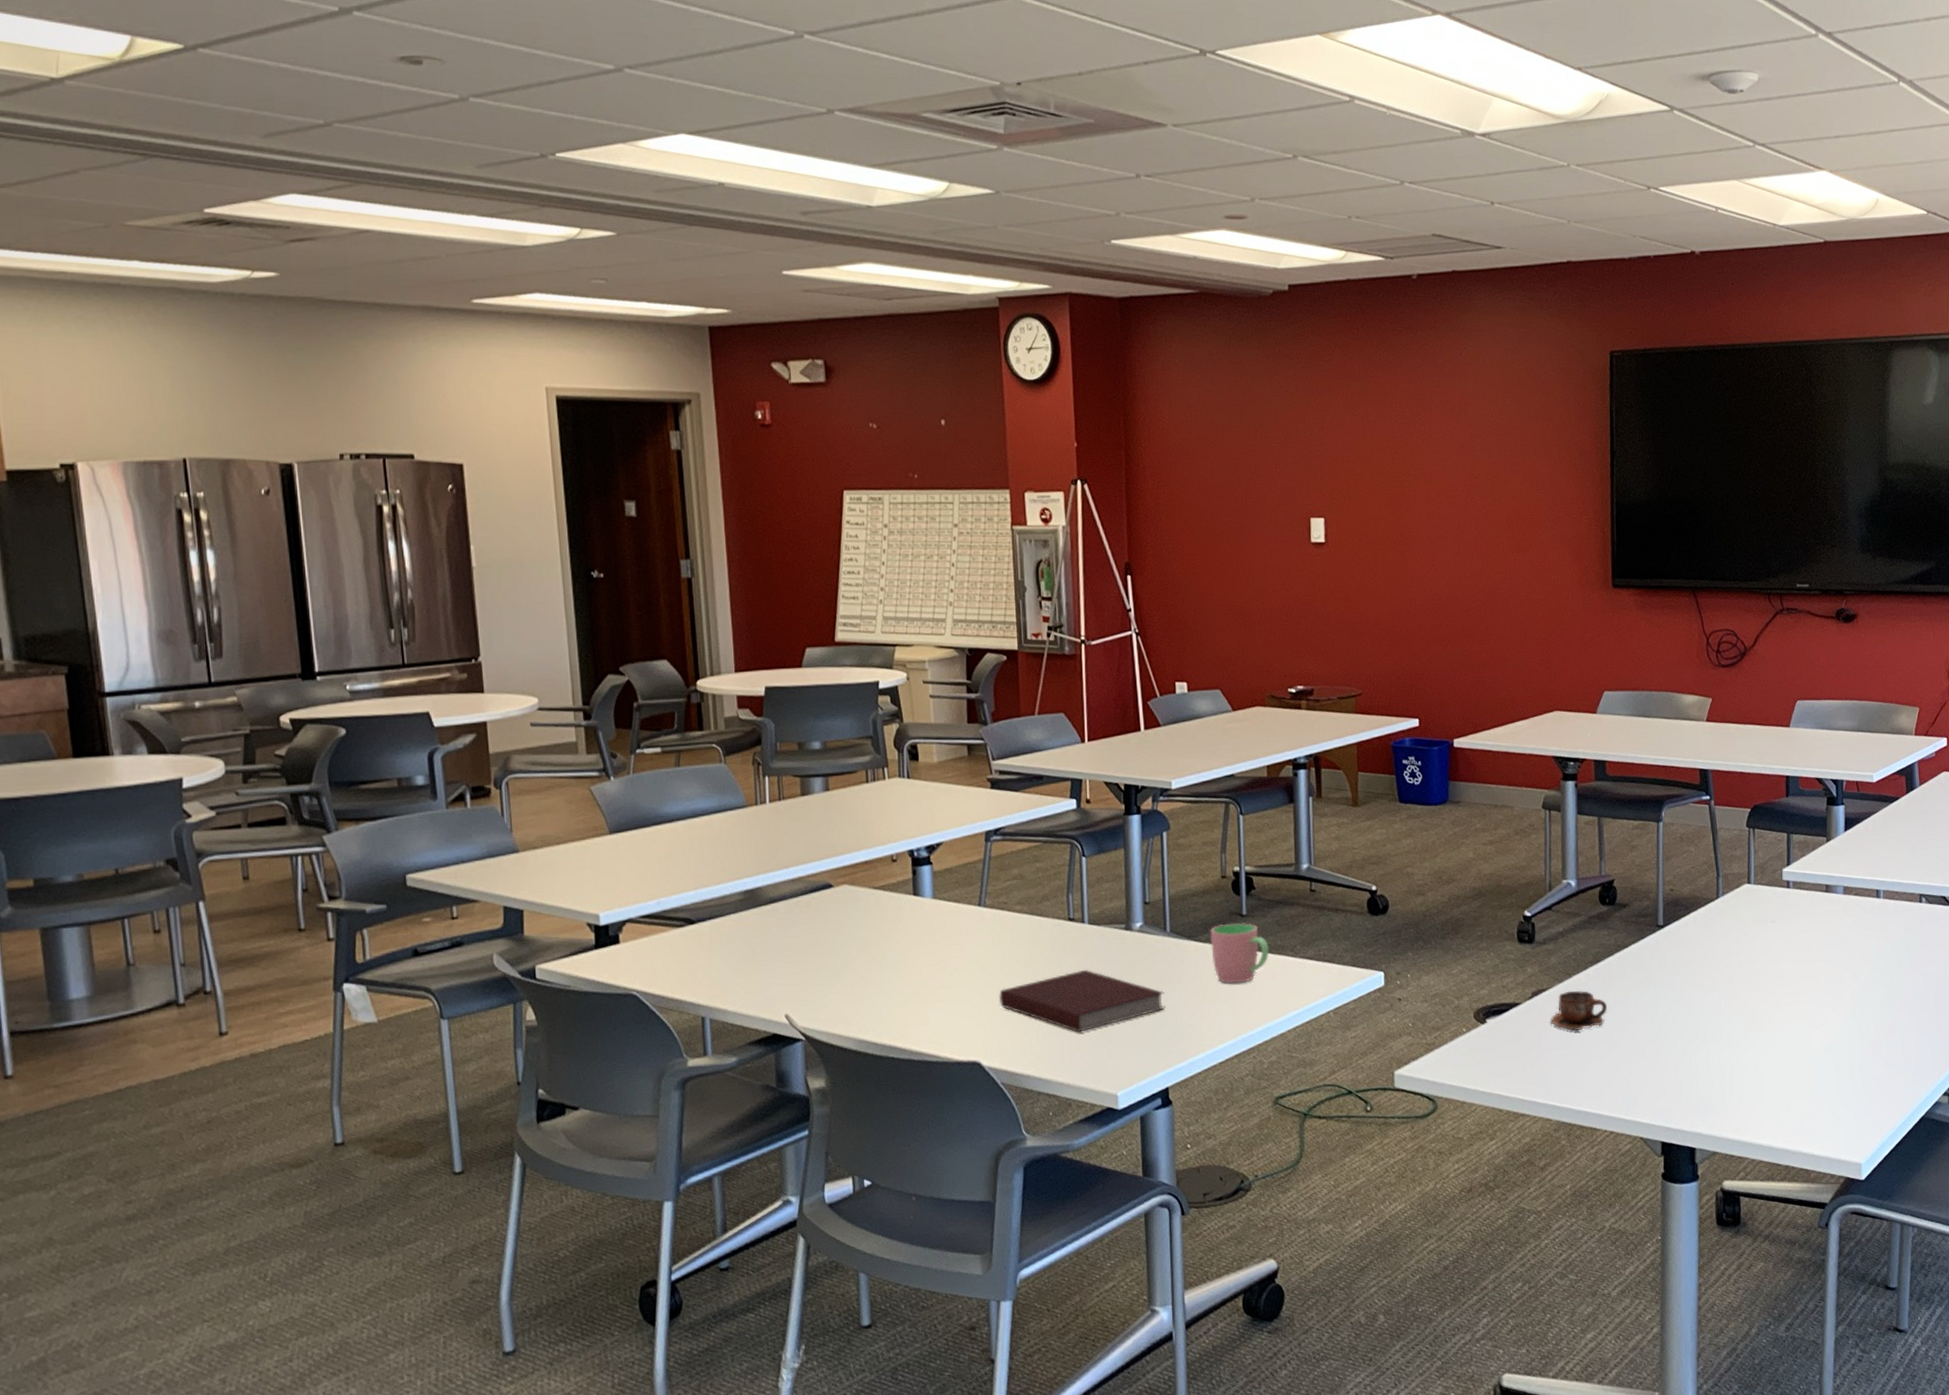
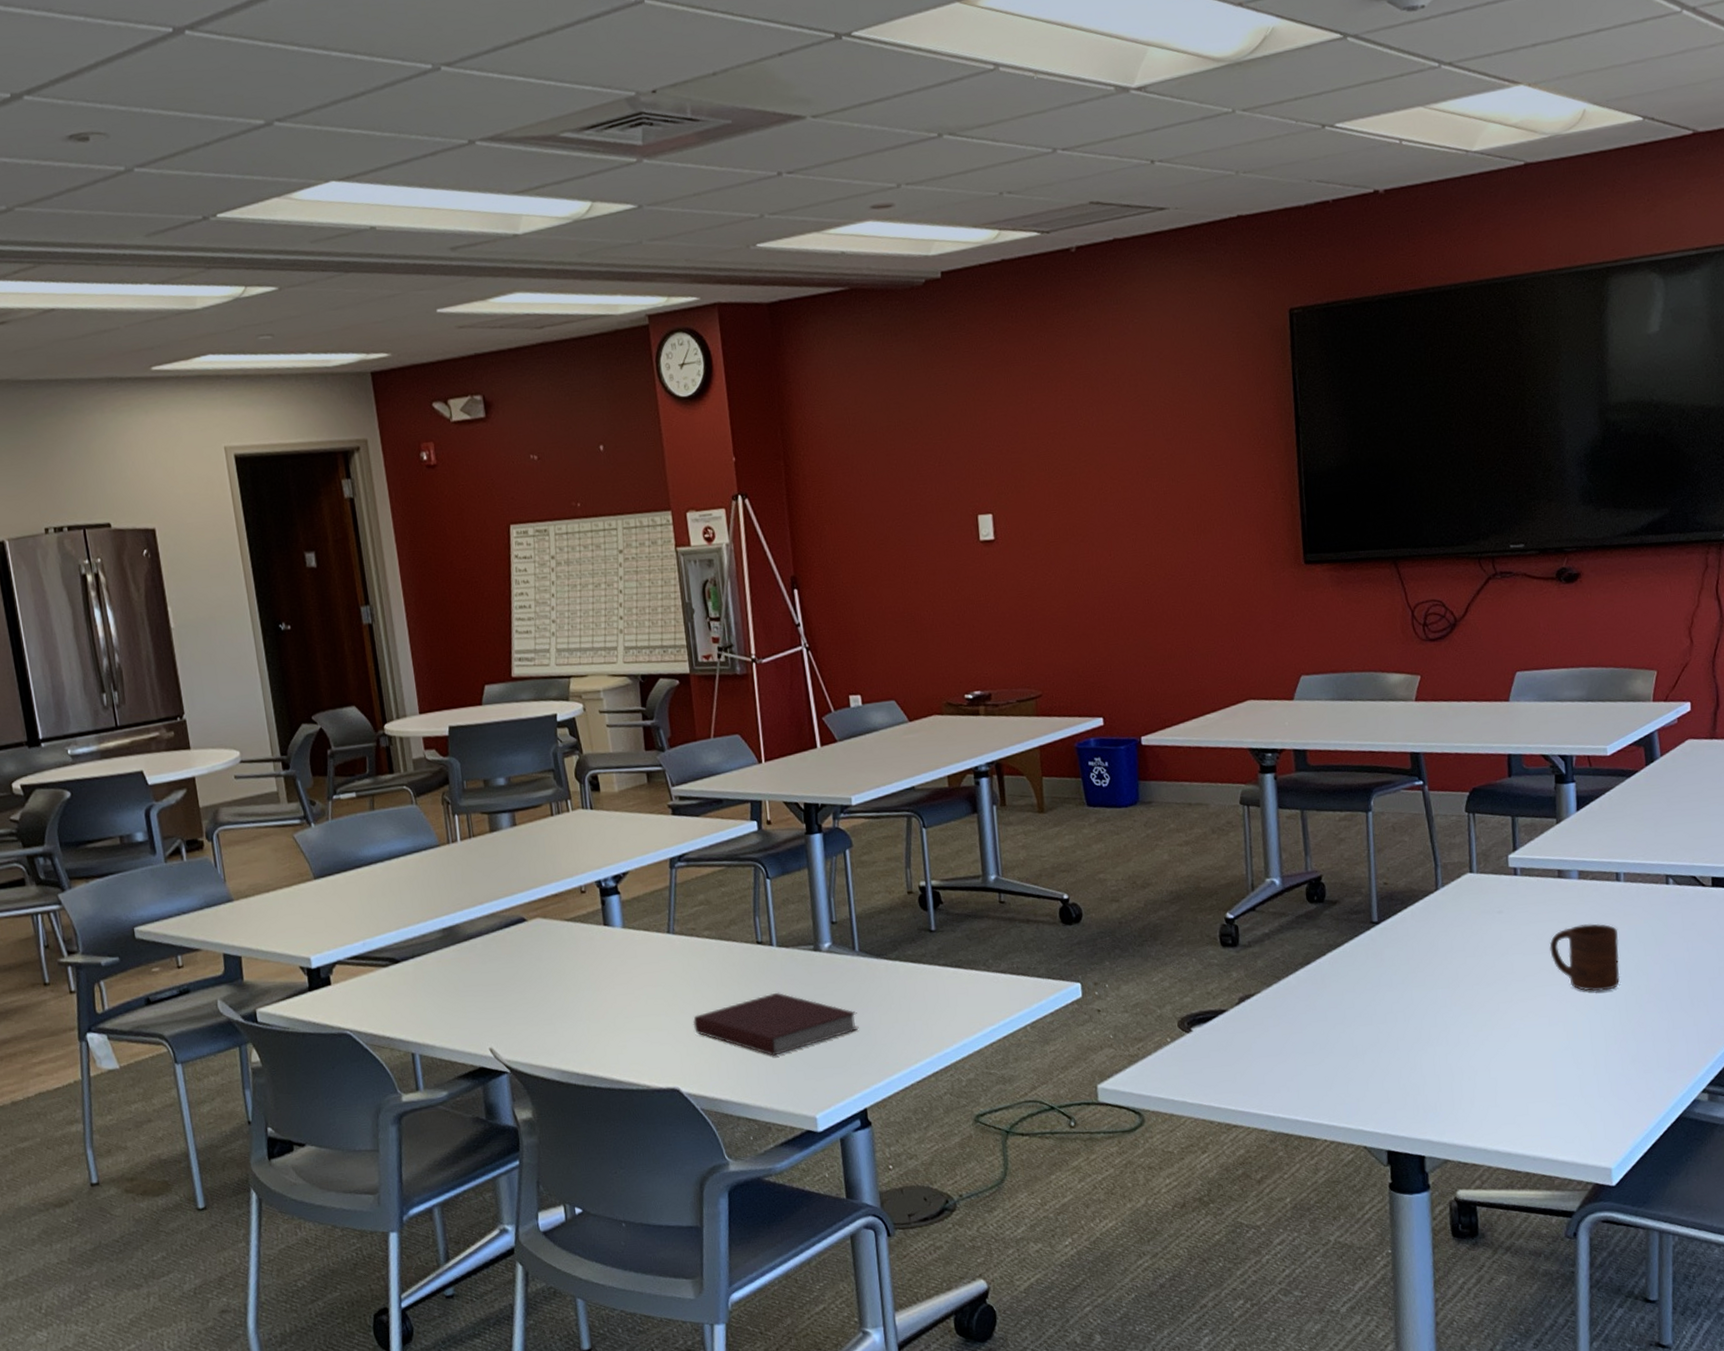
cup: present [1210,922,1269,984] -> none [899,938,961,1001]
cup: present [1551,990,1607,1031] -> none [1260,994,1321,1037]
cup: none [1815,936,1877,999] -> present [1549,923,1620,992]

